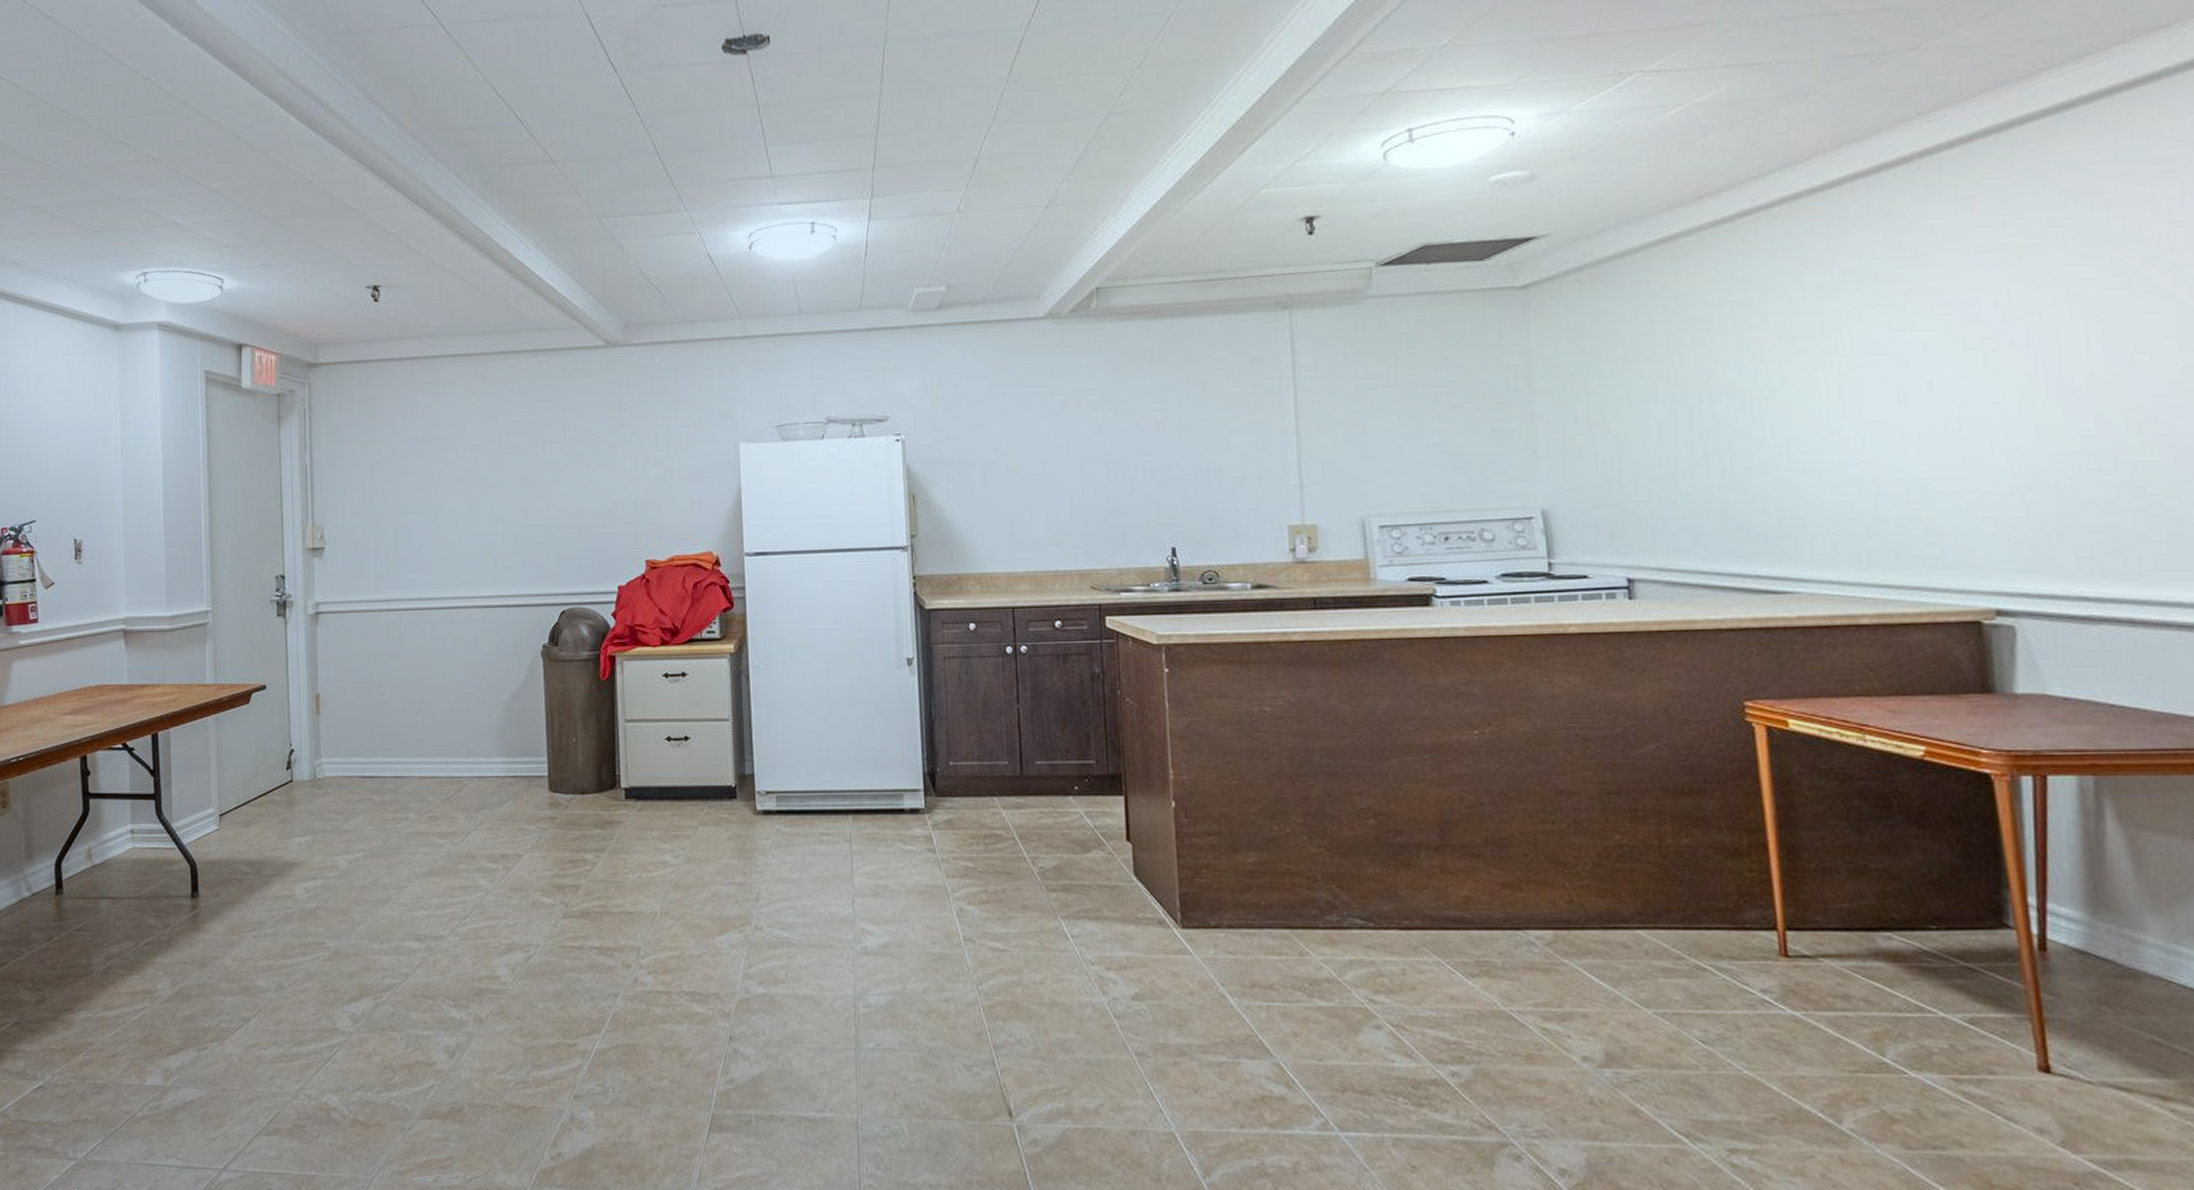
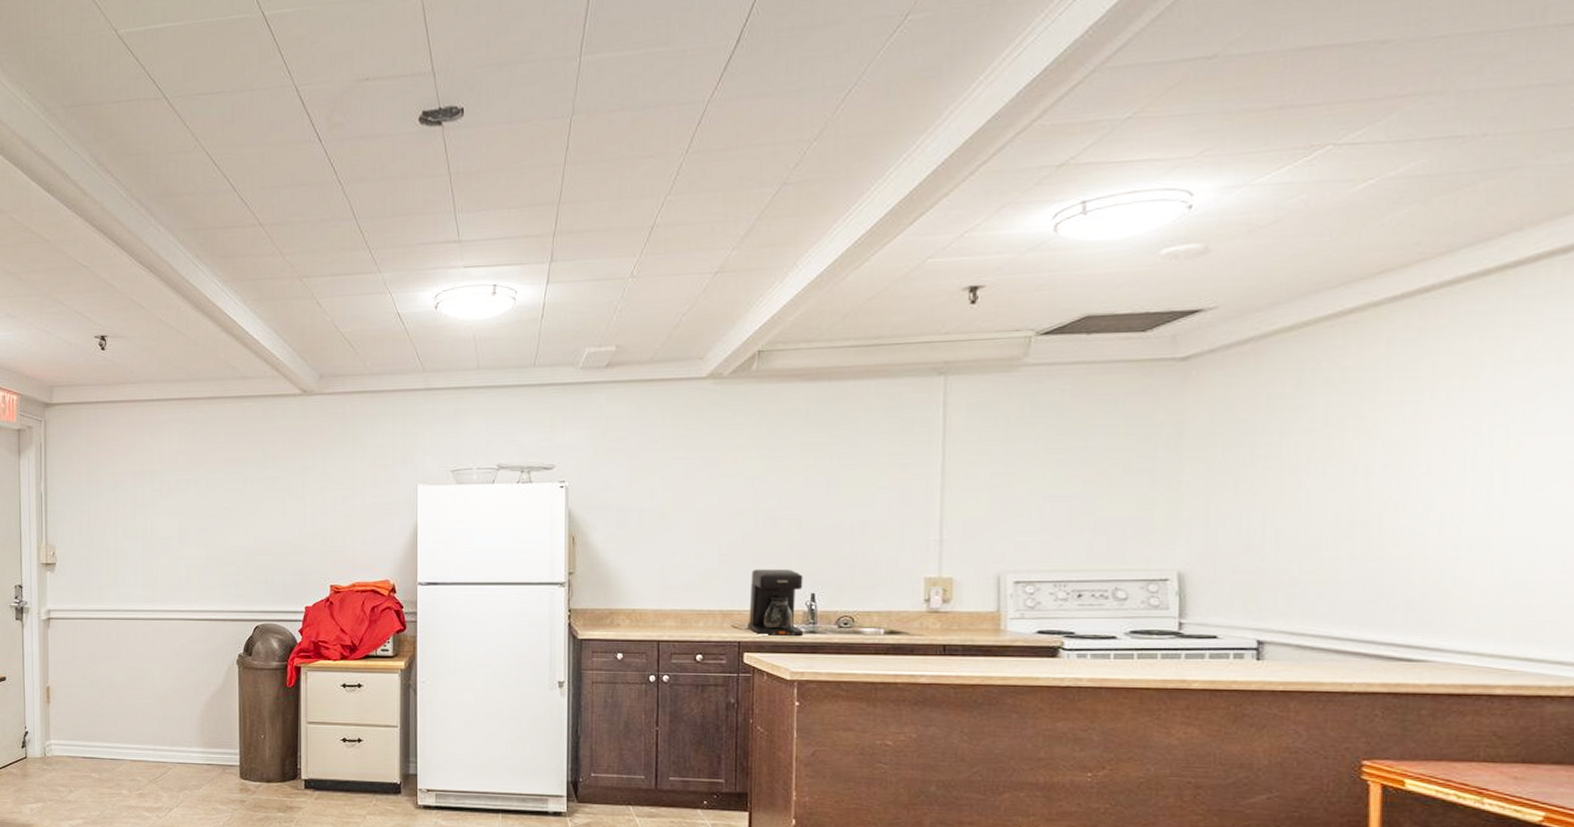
coffee maker: none [1107,522,1167,598] -> present [748,569,804,637]

